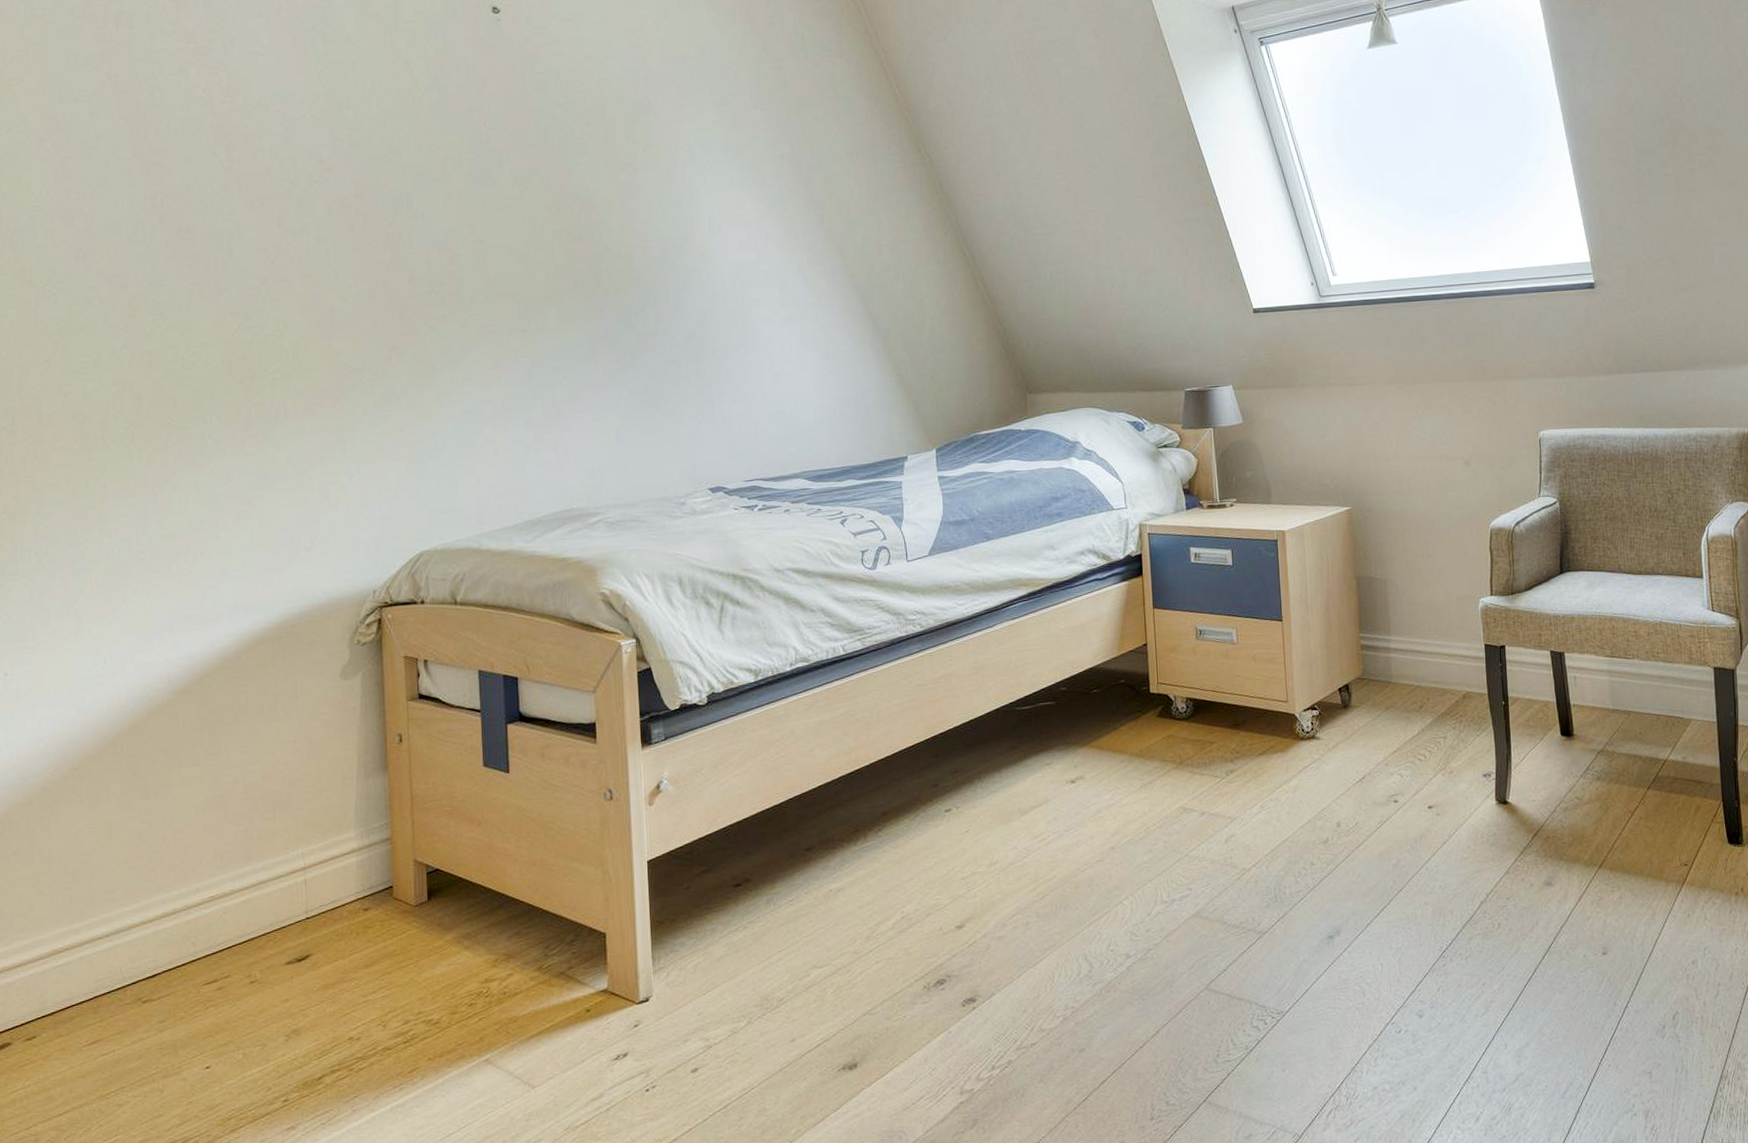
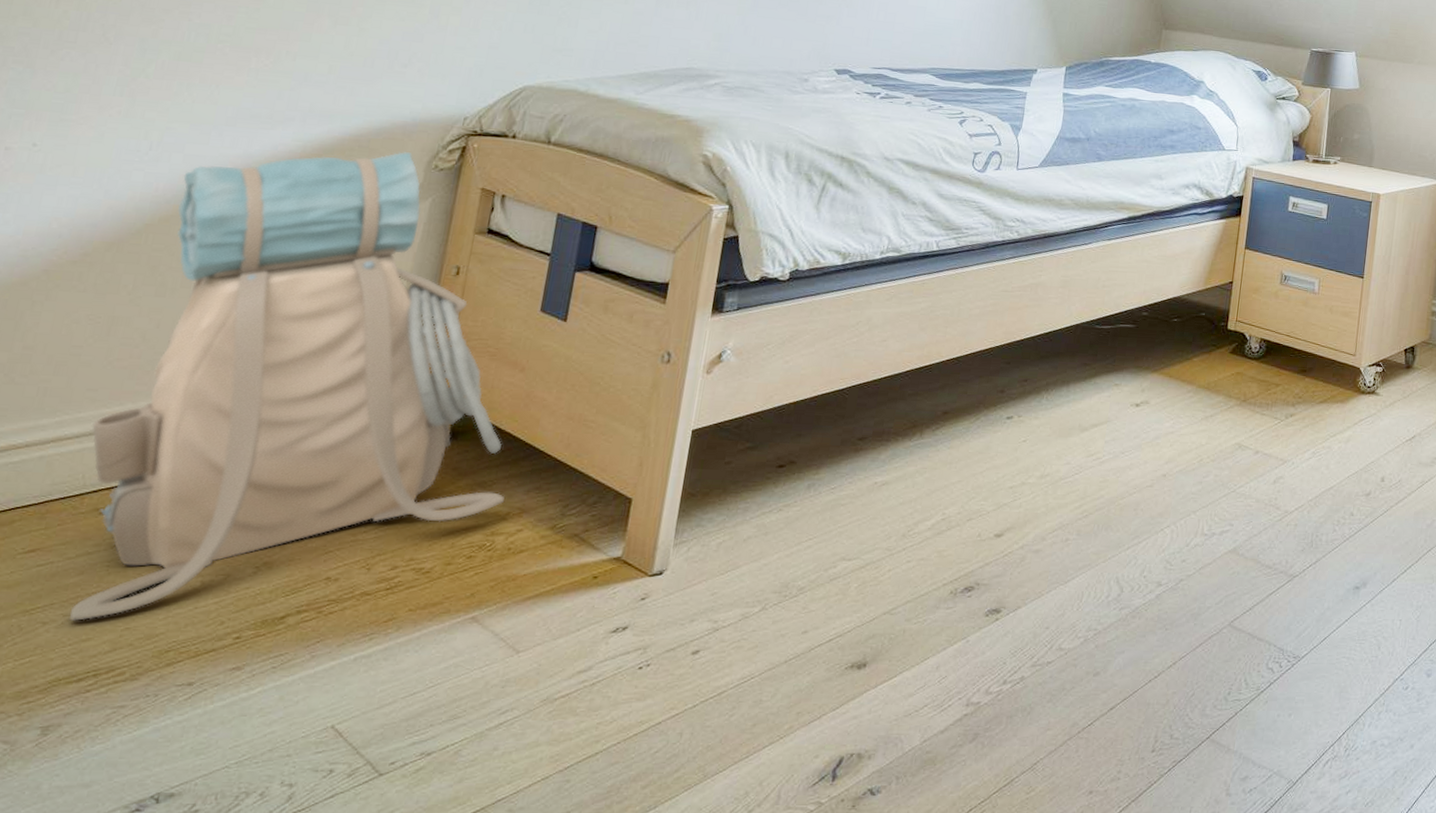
backpack: none [117,632,490,1101] -> present [69,152,505,621]

